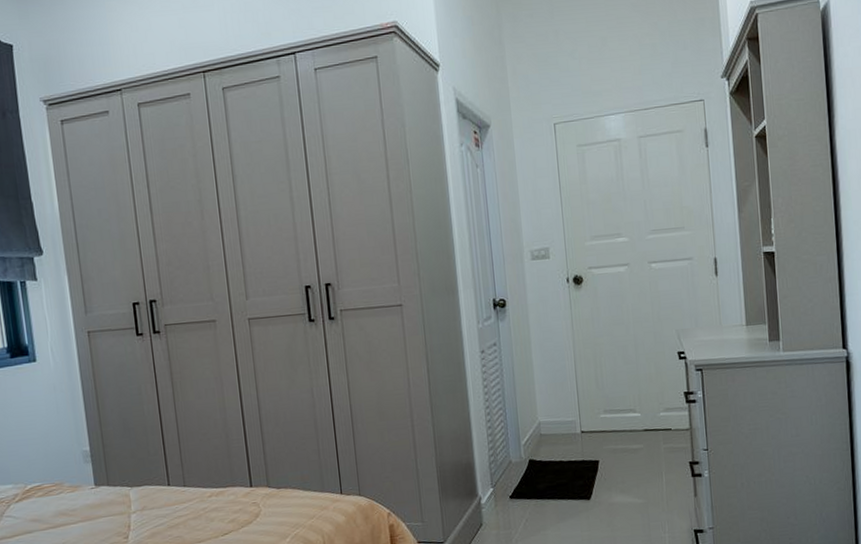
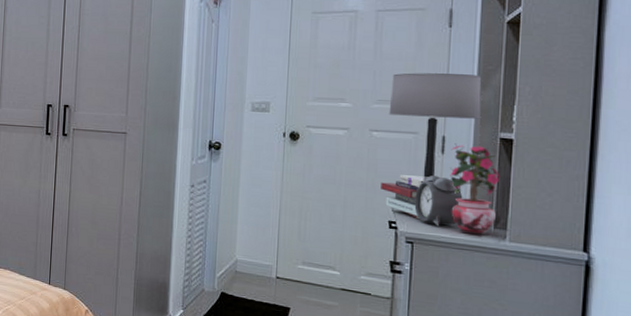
table lamp: none [662,192,744,303] -> present [389,72,482,178]
books: none [666,301,736,346] -> present [381,175,461,220]
alarm clock: none [697,298,740,349] -> present [414,175,463,226]
potted flower: none [723,262,769,351] -> present [450,143,501,235]

